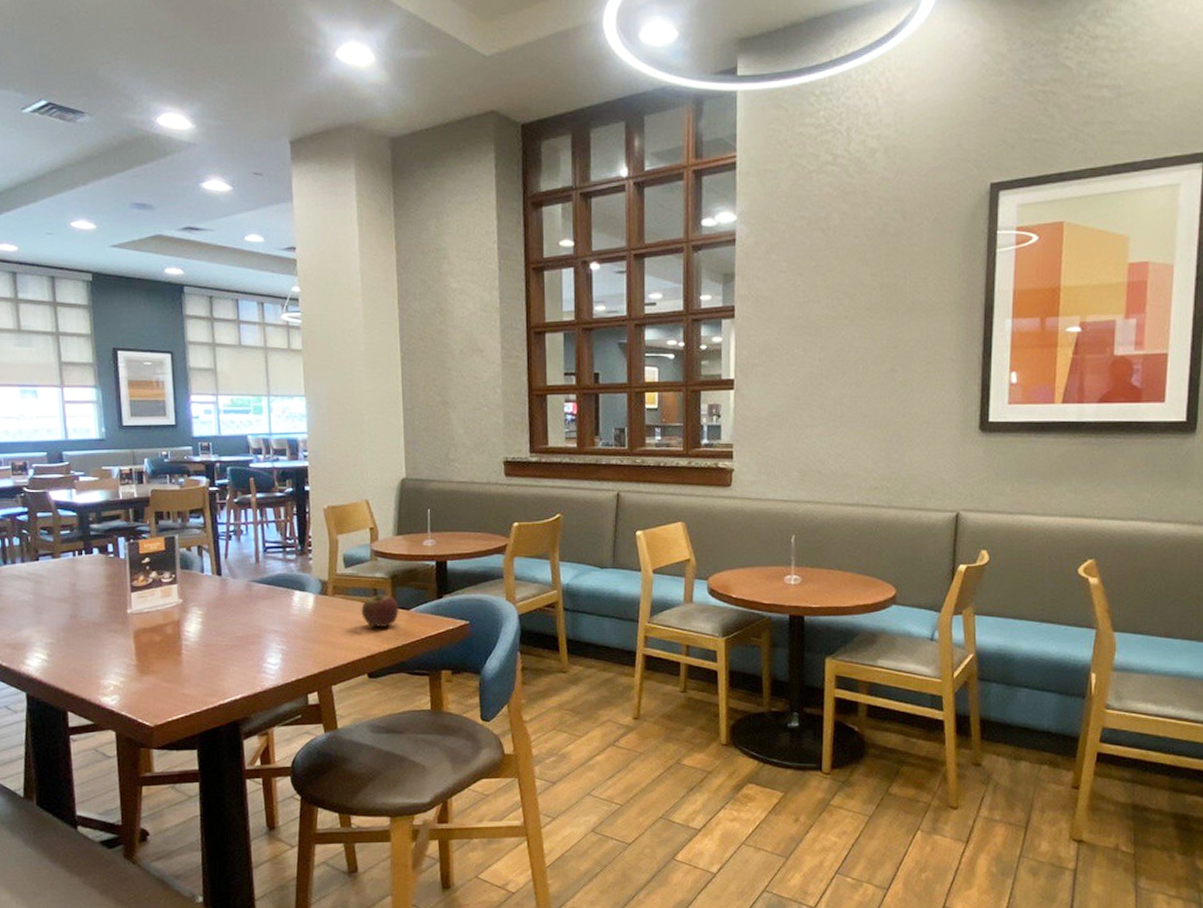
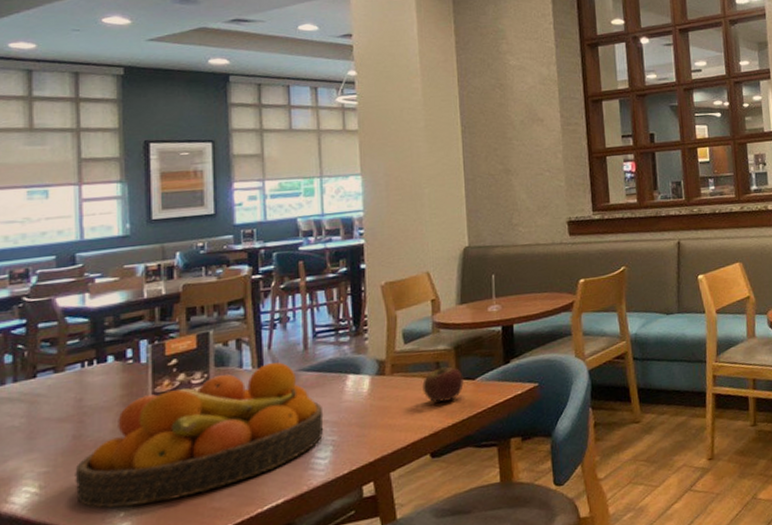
fruit bowl: none [73,571,274,682] -> present [75,362,324,509]

